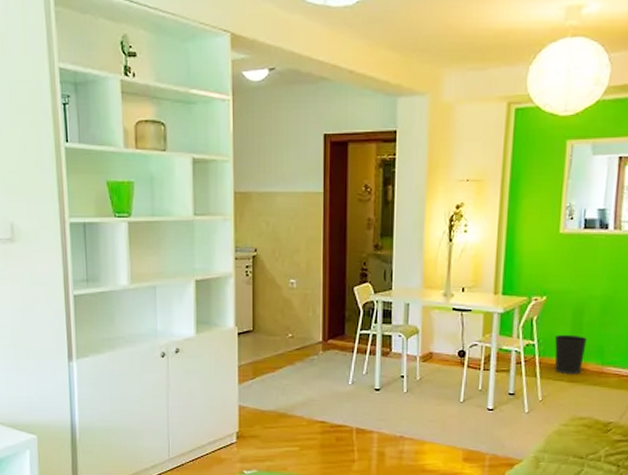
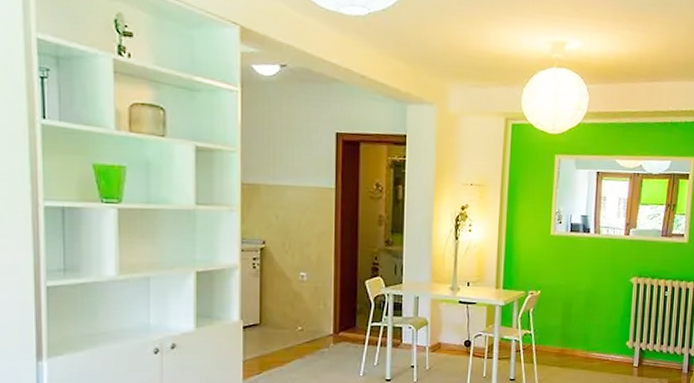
wastebasket: present [554,334,587,374] -> none [548,324,575,360]

